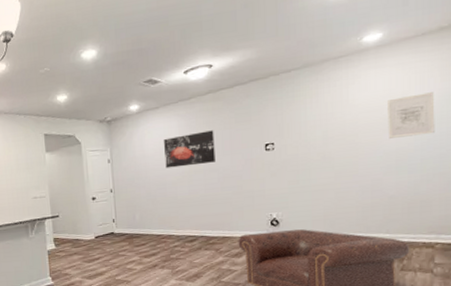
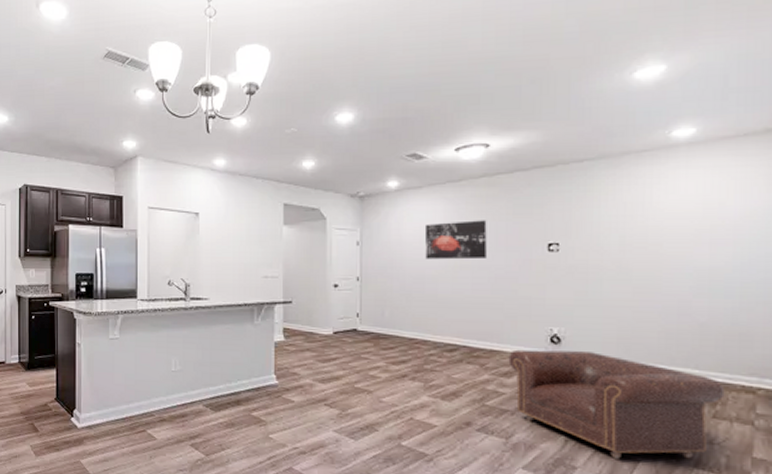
wall art: present [388,92,435,139] -> none [699,203,759,253]

